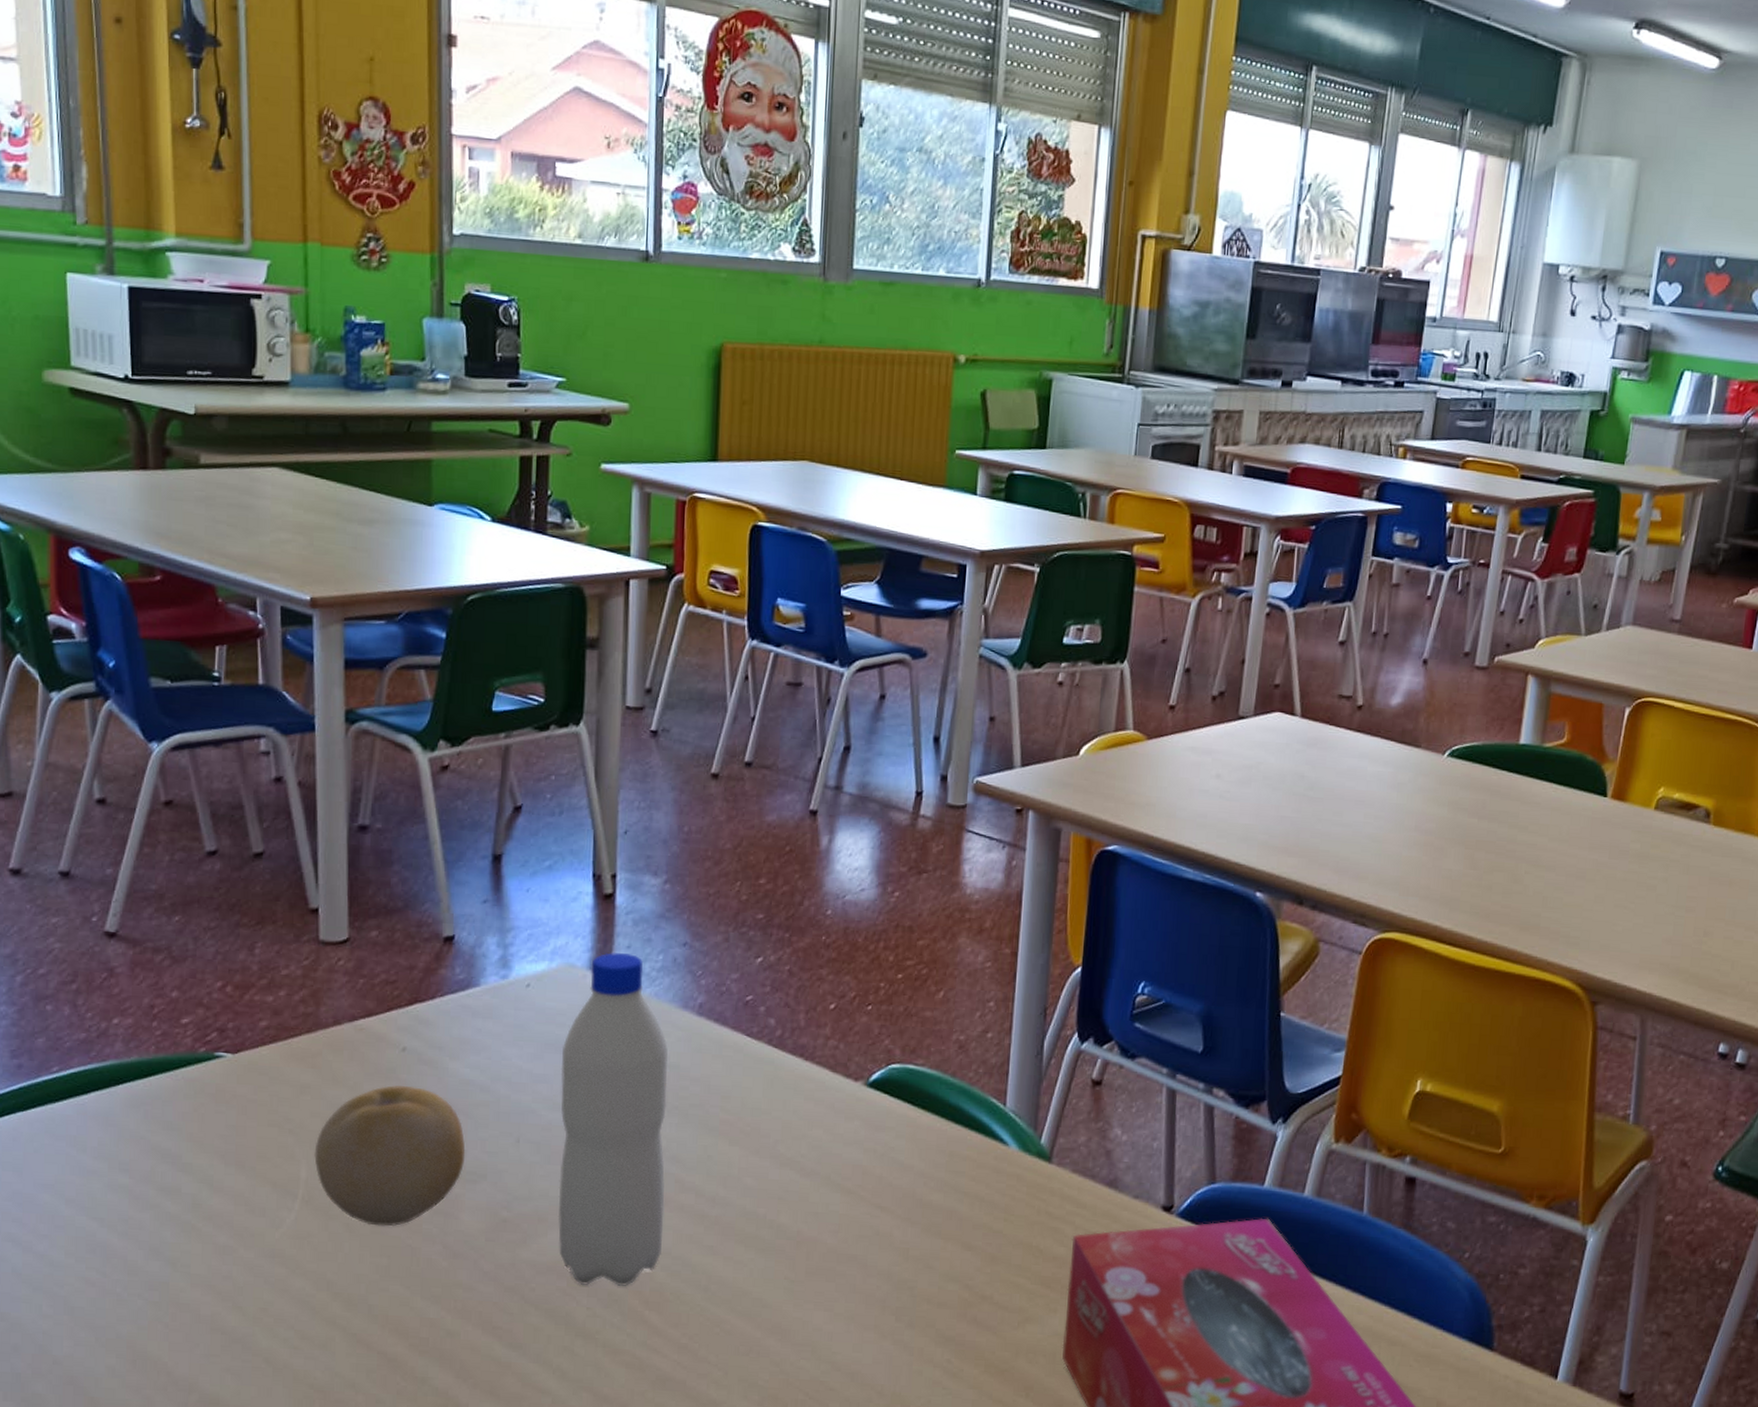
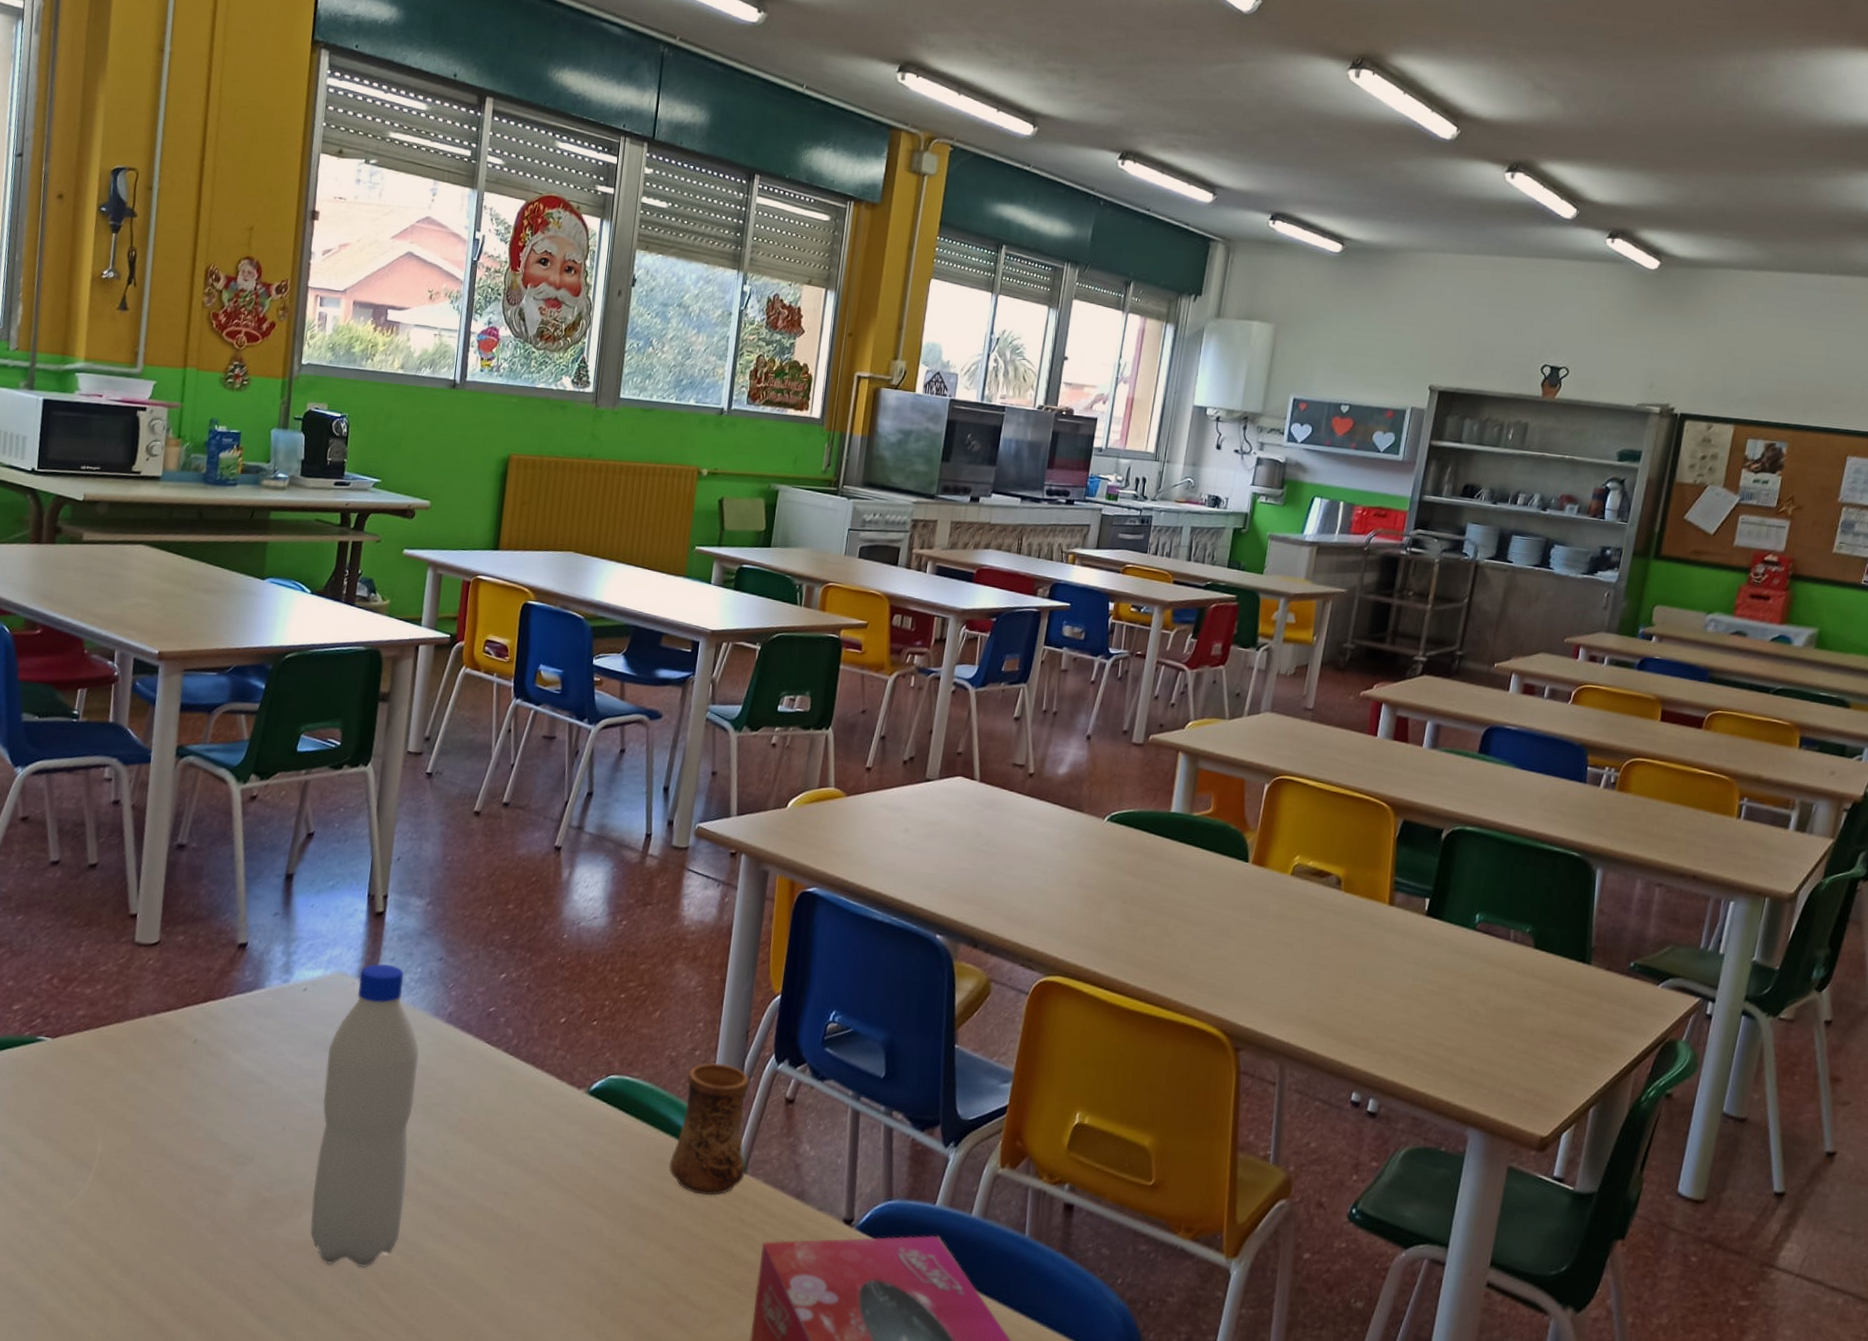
fruit: present [314,1085,466,1227] -> none [110,1073,239,1201]
cup: none [963,1045,1051,1189] -> present [669,1063,750,1196]

